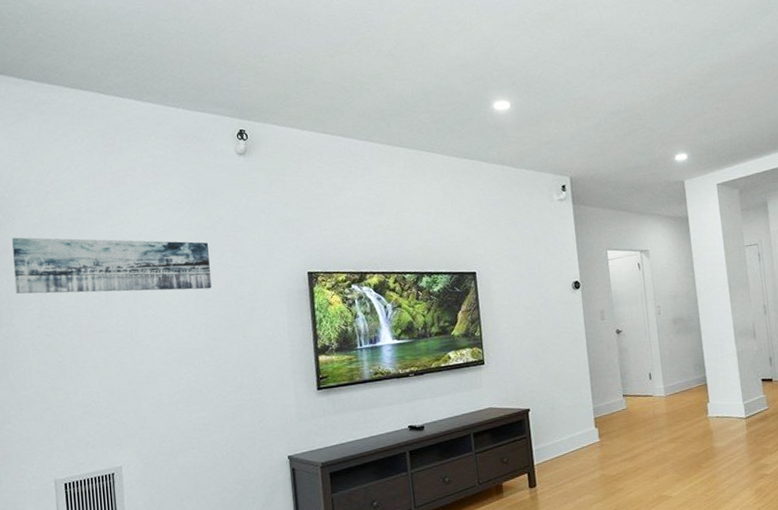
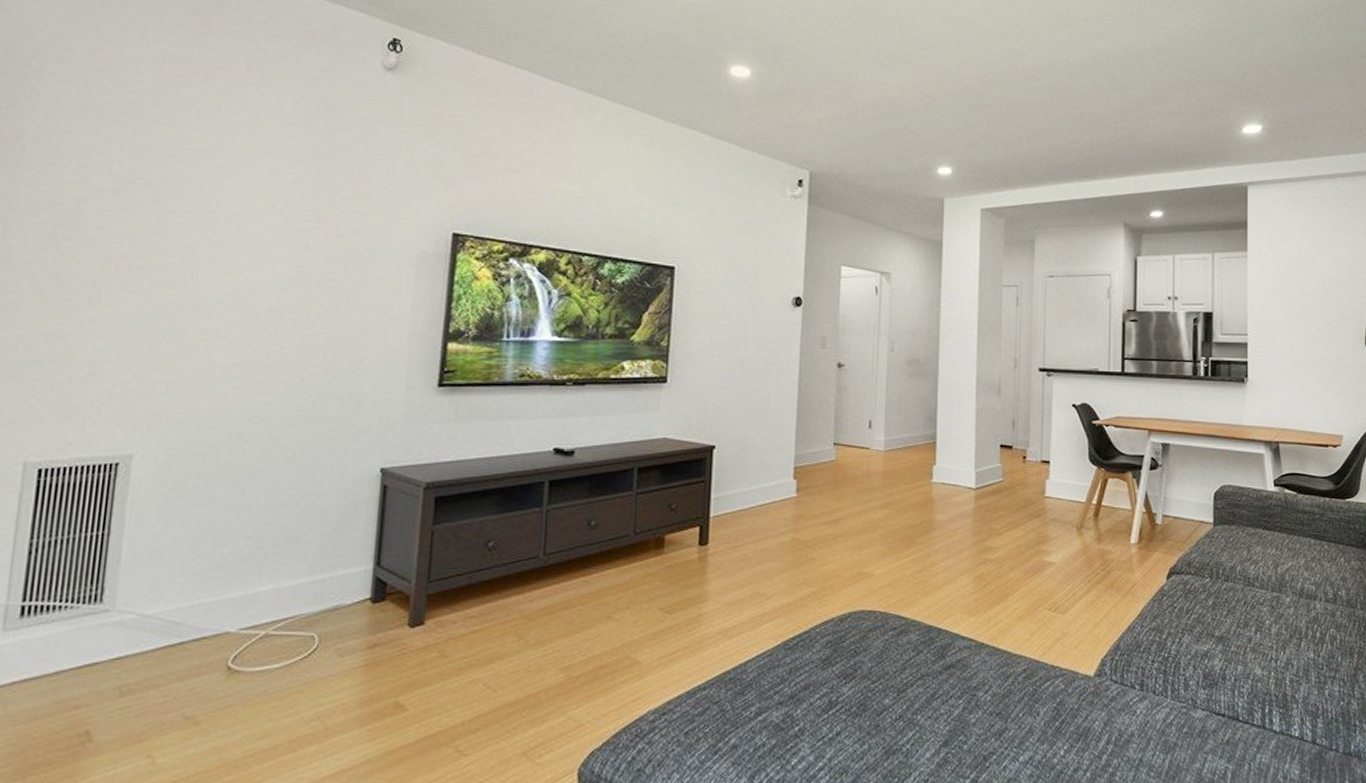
wall art: present [12,237,212,294] -> none [18,121,320,234]

